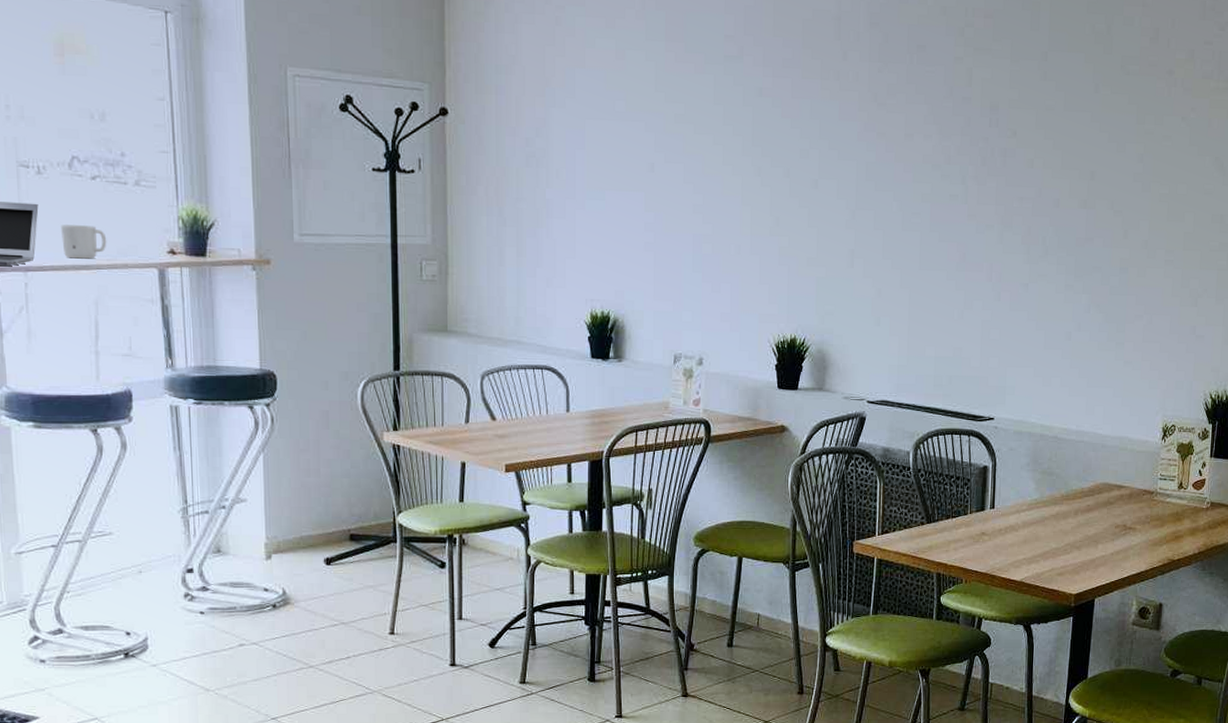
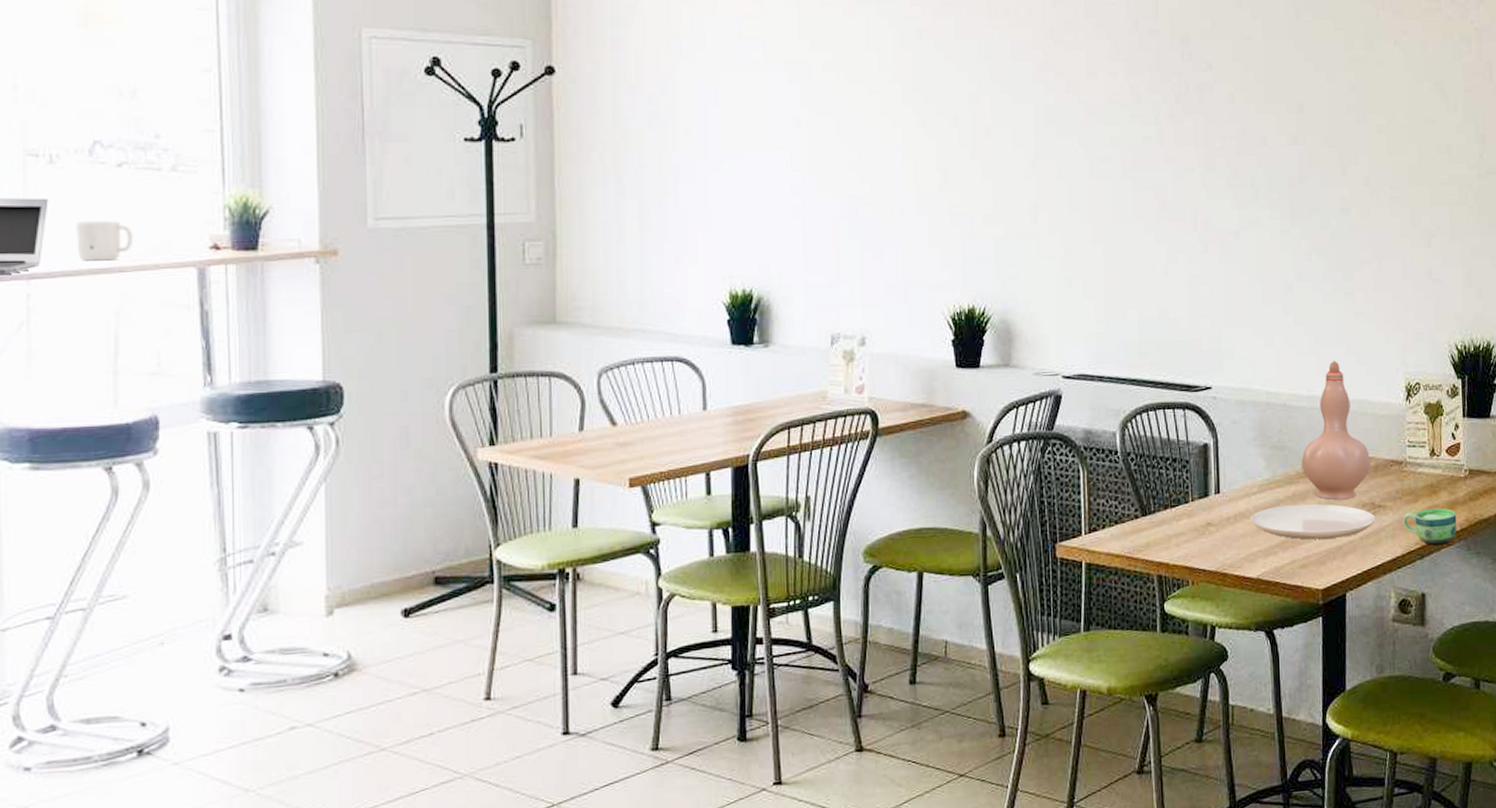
plate: none [1019,522,1126,552] -> present [1251,504,1376,540]
vase: none [1066,402,1127,521] -> present [1301,361,1371,500]
cup: none [1149,533,1196,564] -> present [1402,508,1457,545]

